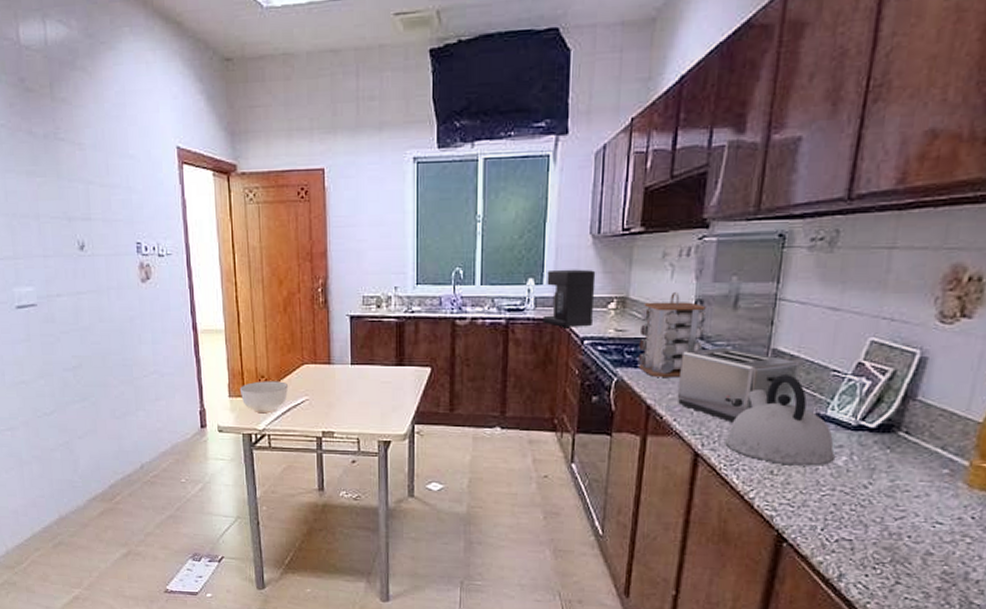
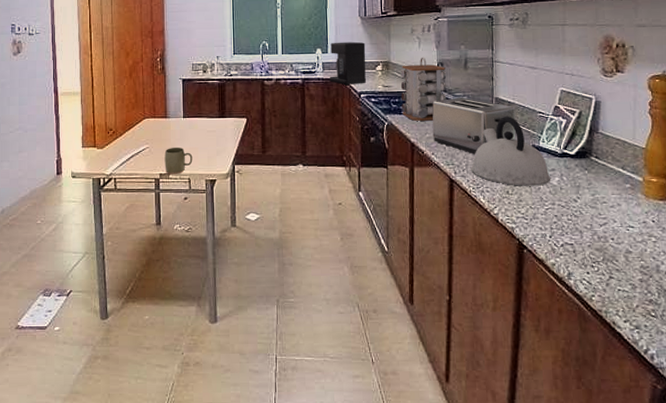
bowl: present [239,381,288,414] -> none [91,133,132,161]
mug: none [328,400,363,433] -> present [164,147,193,174]

